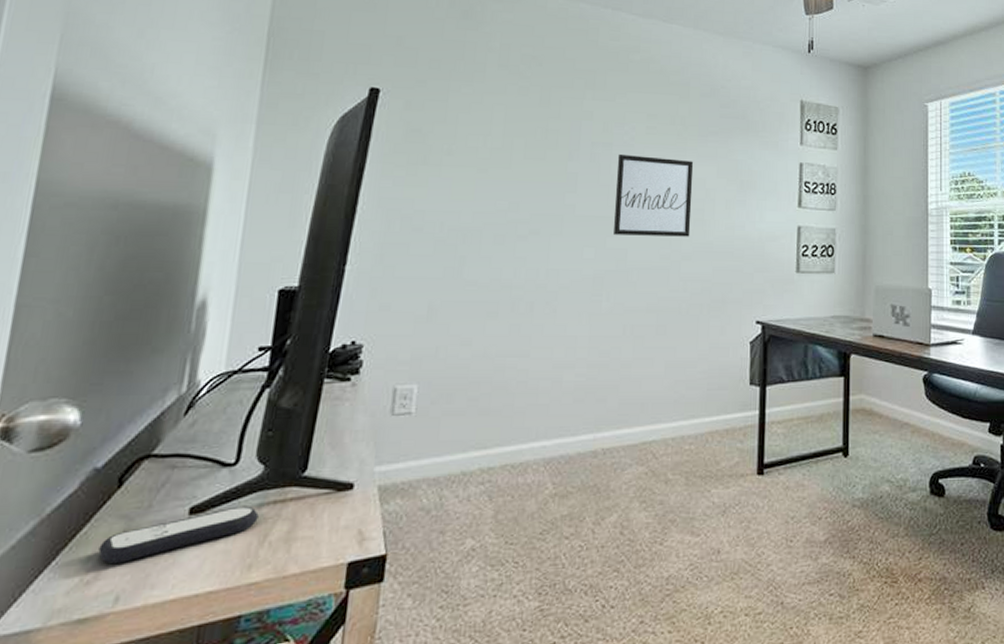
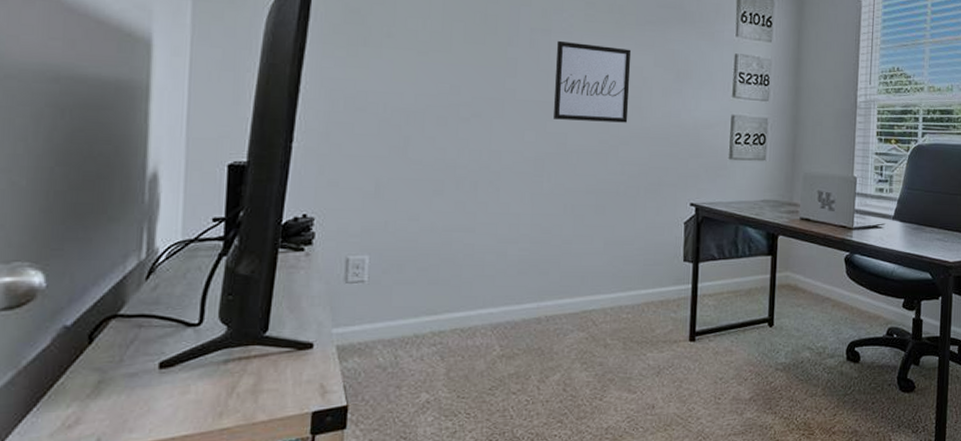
remote control: present [98,506,259,565] -> none [76,361,225,411]

